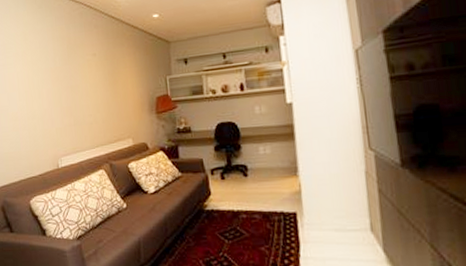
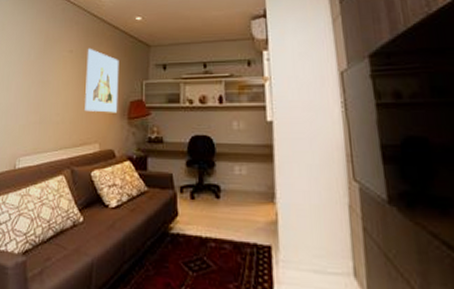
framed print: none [109,49,146,110] -> present [85,48,119,113]

